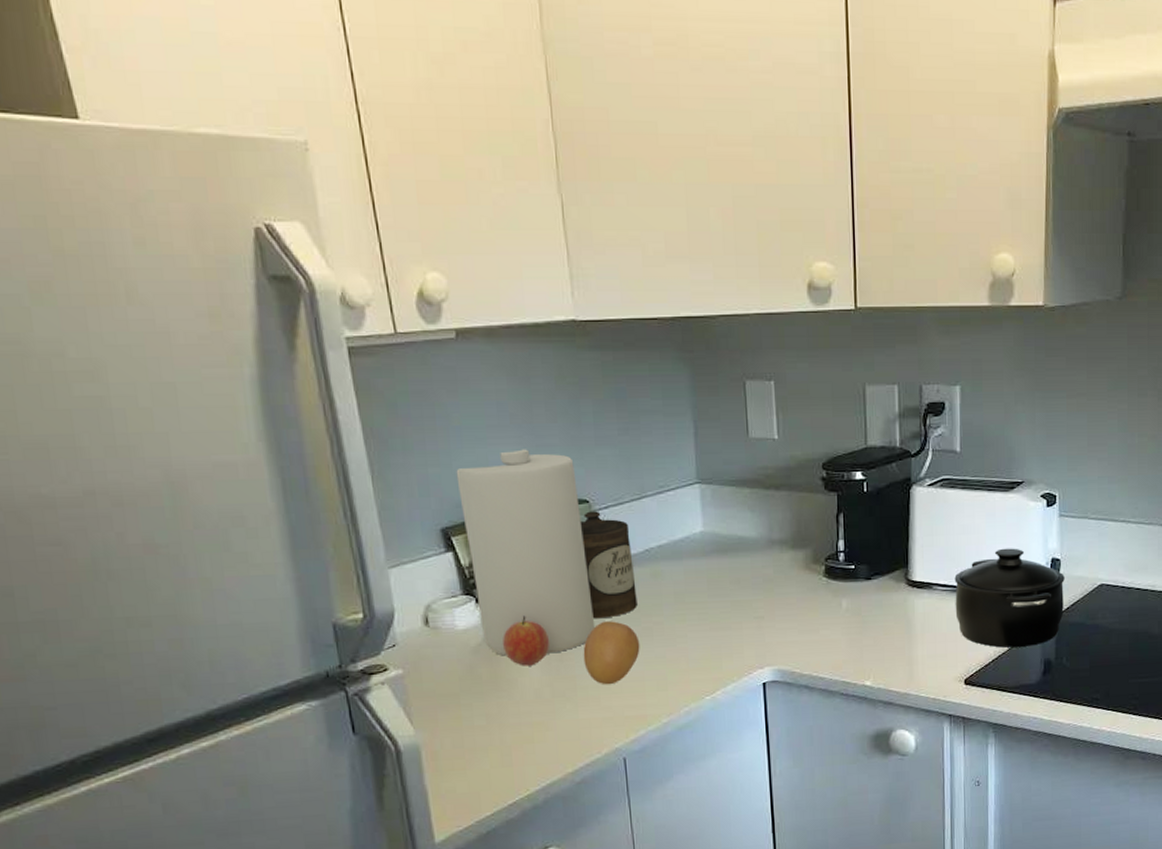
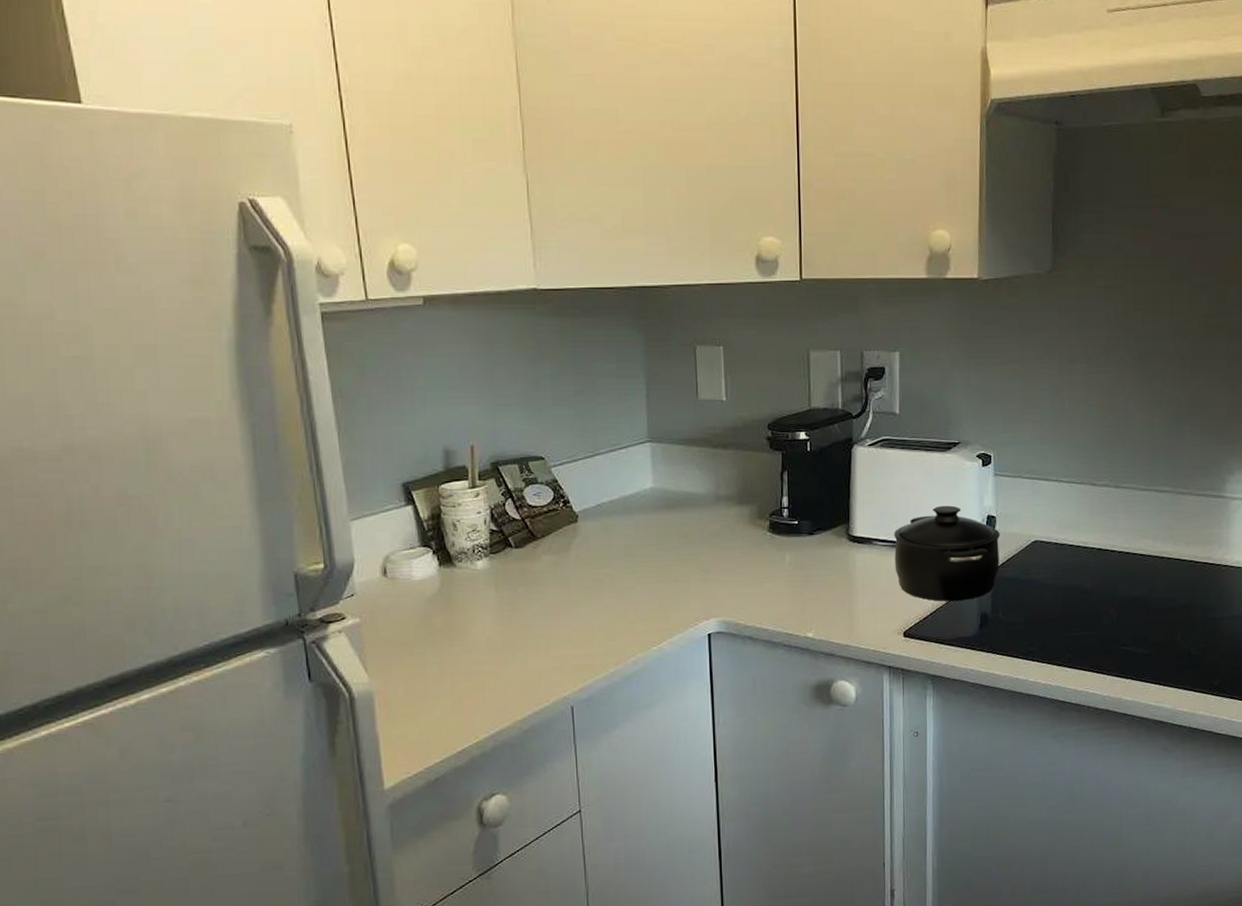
paper towel holder: present [456,449,596,656] -> none [418,408,548,606]
fruit: present [502,615,550,666] -> none [456,567,503,616]
canister: present [580,511,637,619] -> none [535,467,588,571]
fruit: present [583,621,640,685] -> none [535,573,590,635]

